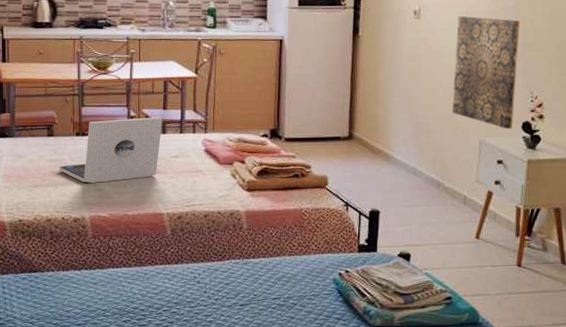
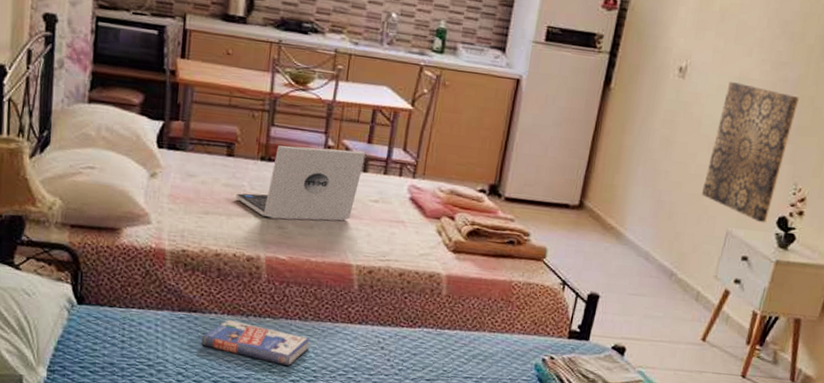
book: none [43,274,136,309] -> present [201,319,311,367]

